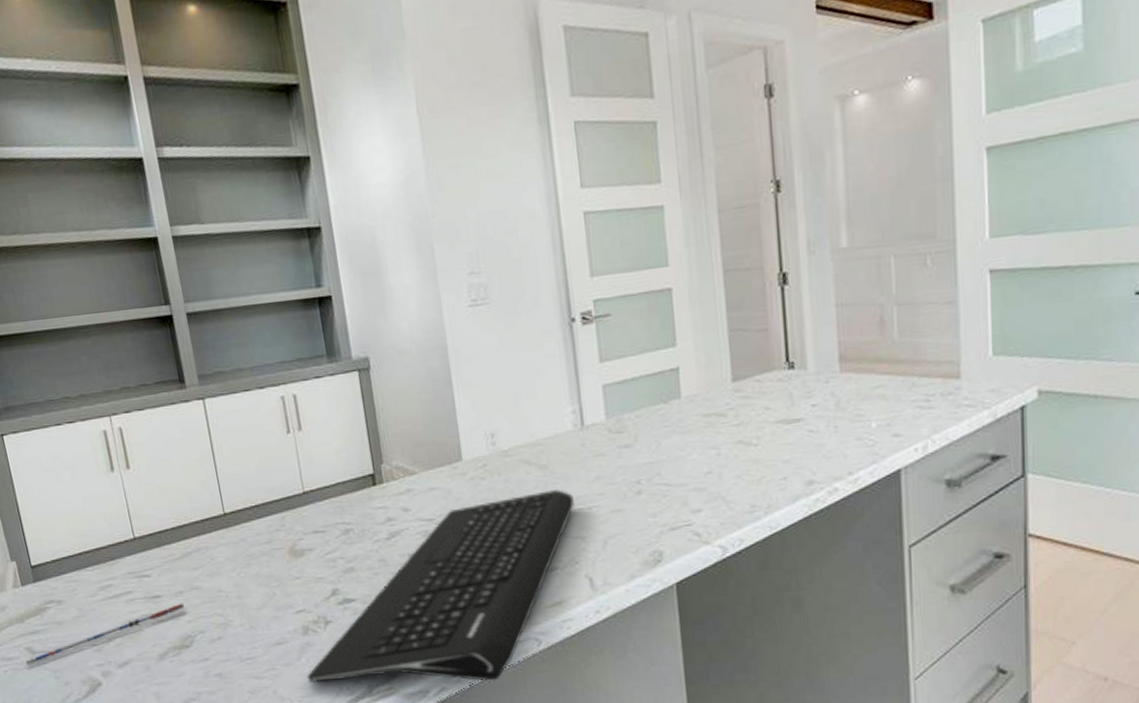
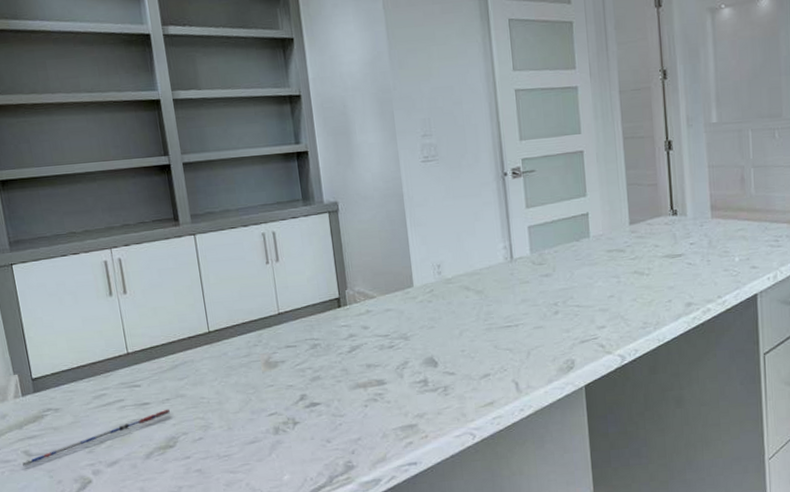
keyboard: present [307,488,576,684] -> none [276,309,505,476]

